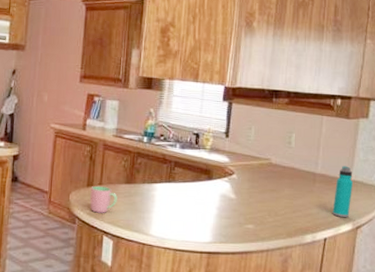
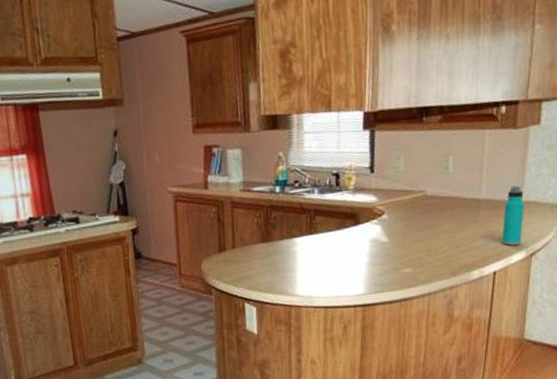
cup: present [90,185,117,213] -> none [223,249,255,280]

